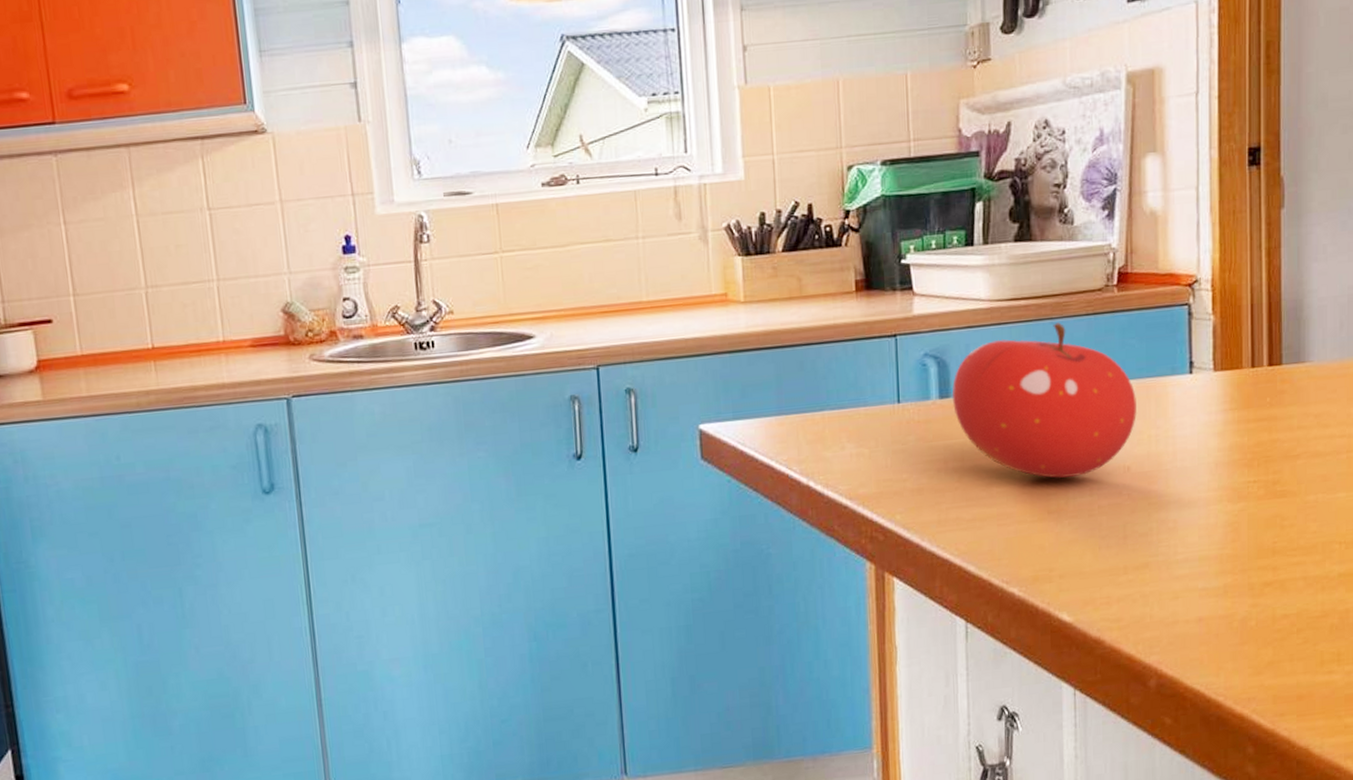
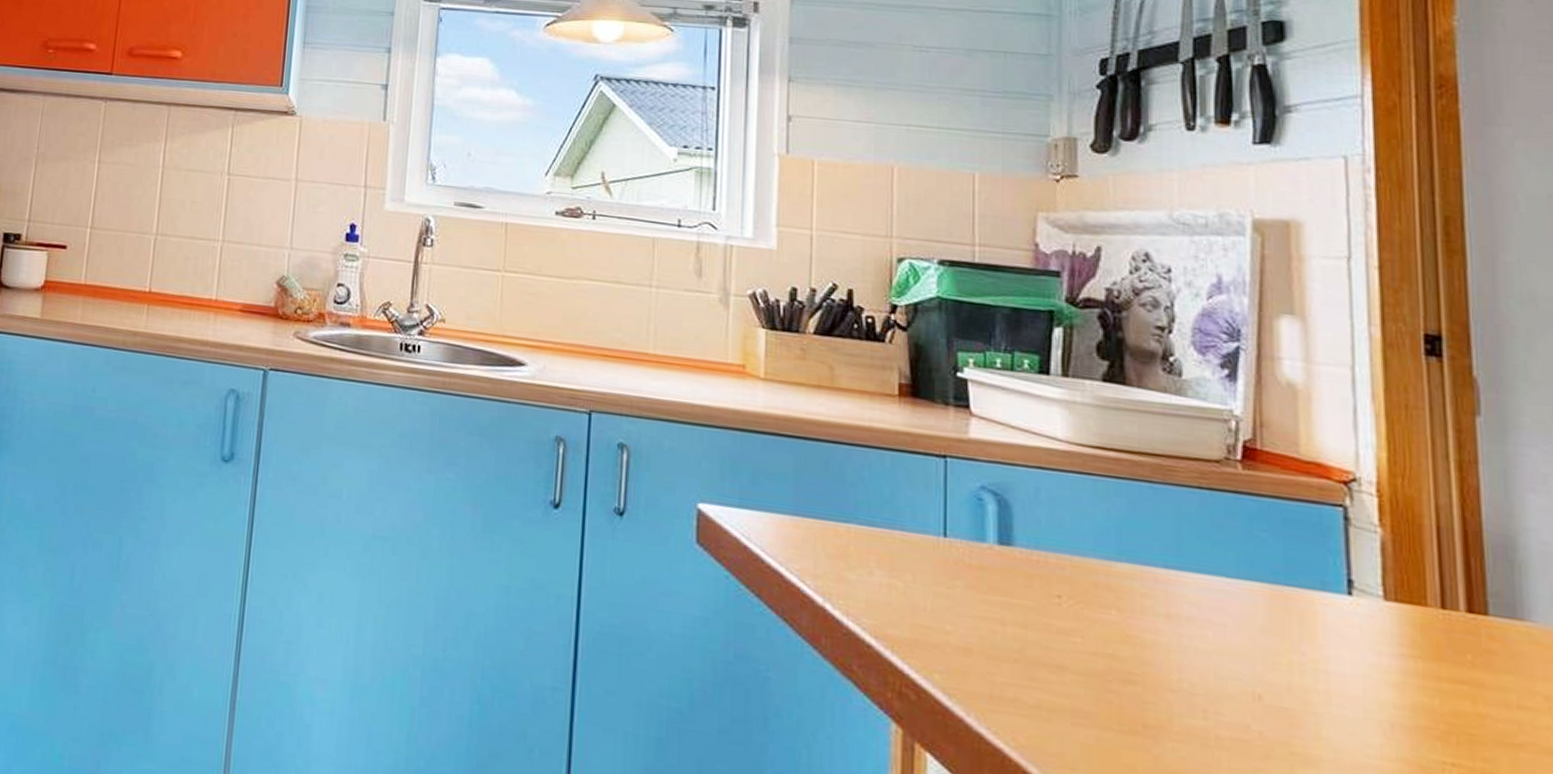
fruit: present [952,322,1137,478] -> none [1016,488,1271,690]

